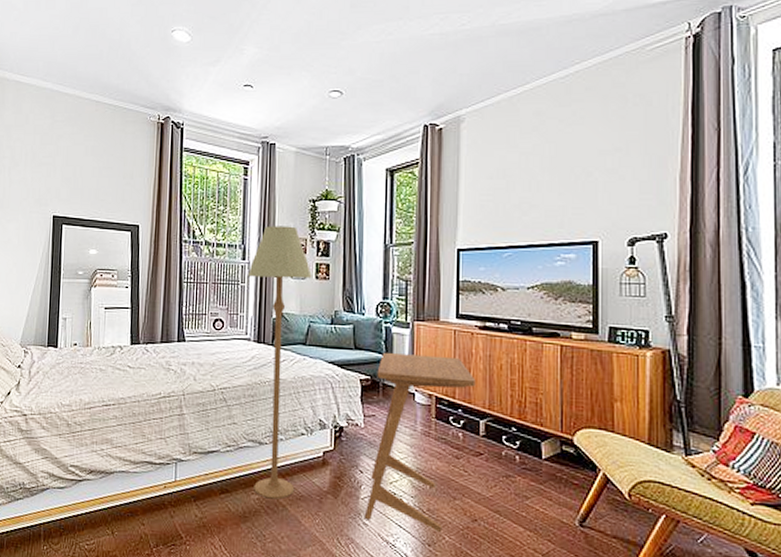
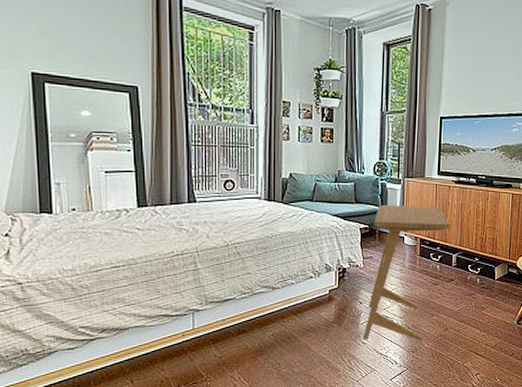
floor lamp: present [248,226,312,500] -> none [257,91,317,334]

